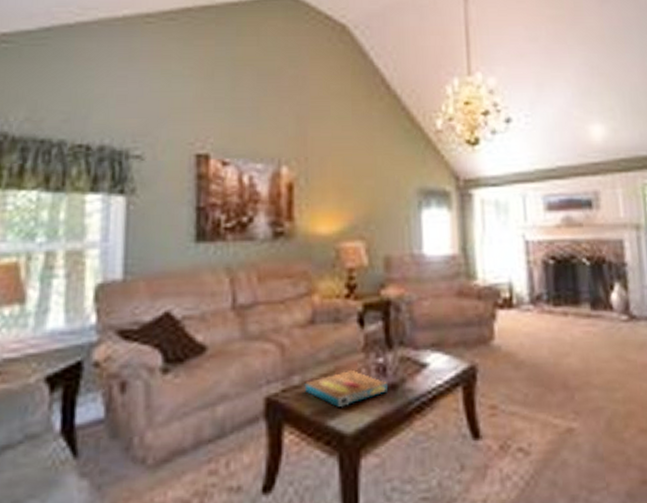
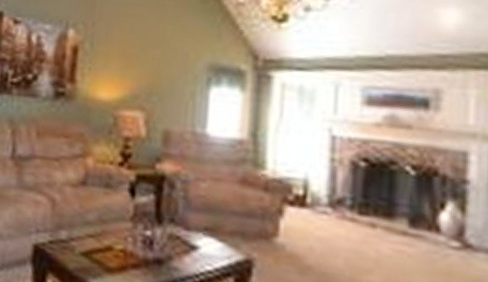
pizza box: present [304,369,387,407] -> none [70,235,153,269]

